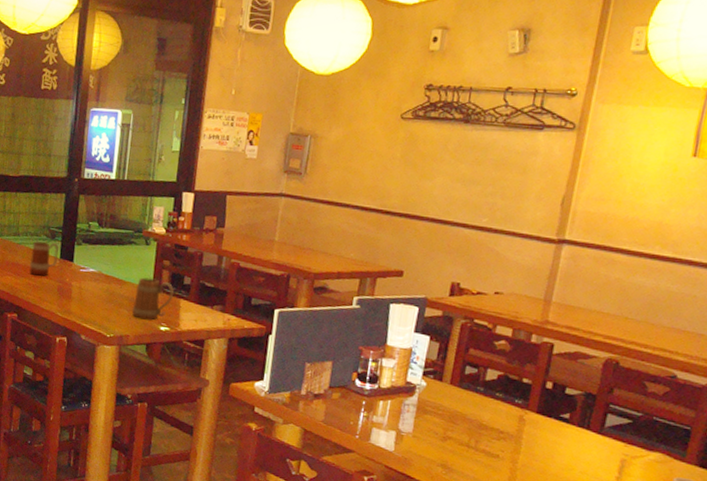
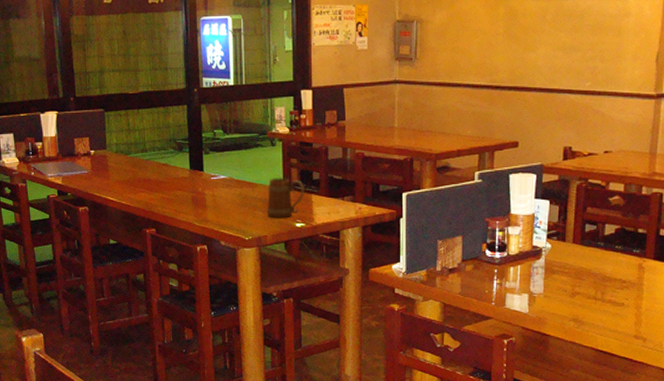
beer mug: present [29,241,59,276] -> none [161,154,189,189]

